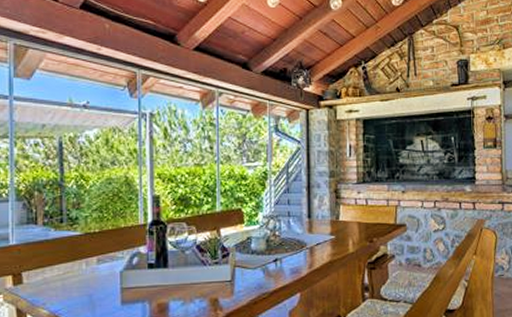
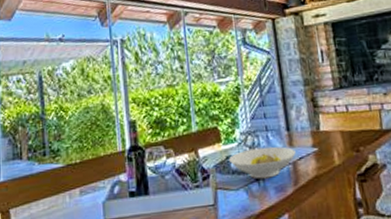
bowl: none [250,231,314,260] -> present [229,146,296,179]

